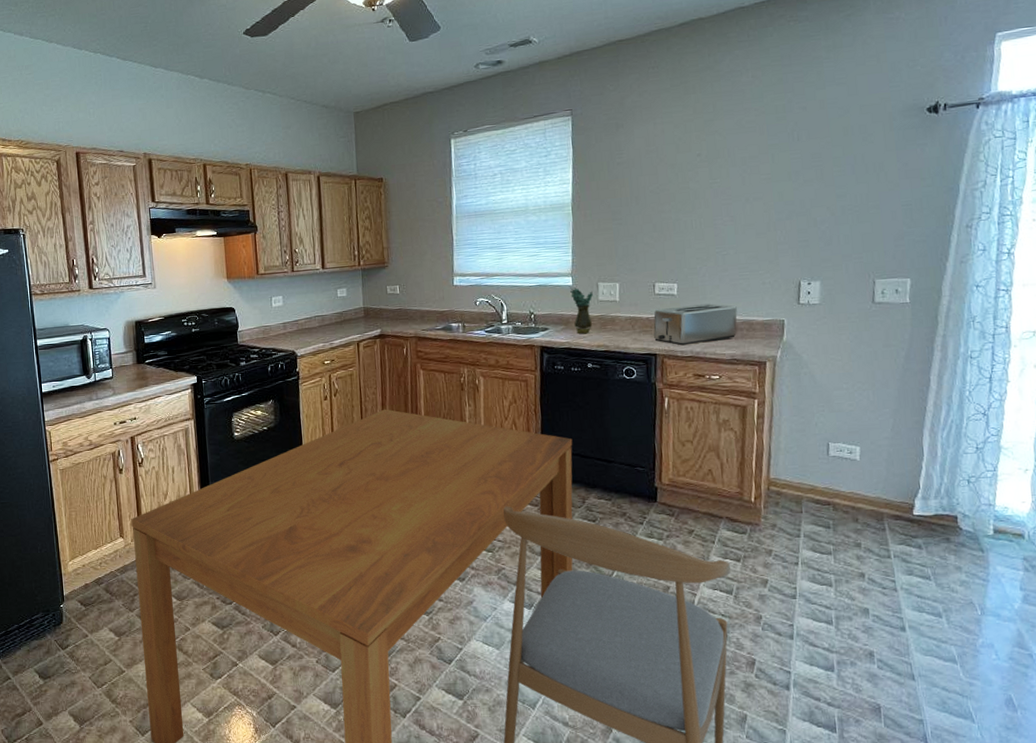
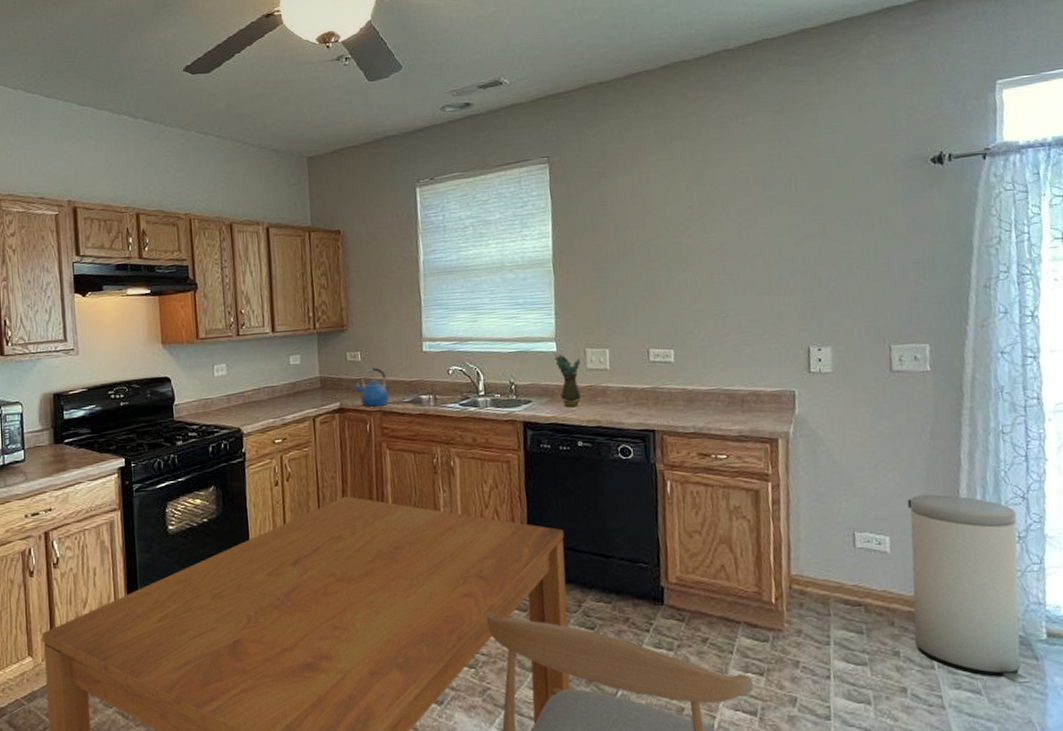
kettle: none [393,299,423,333] -> present [354,367,389,407]
toaster: present [653,303,738,346] -> none [649,372,743,421]
pedal bin: none [875,411,977,572] -> present [907,494,1032,684]

